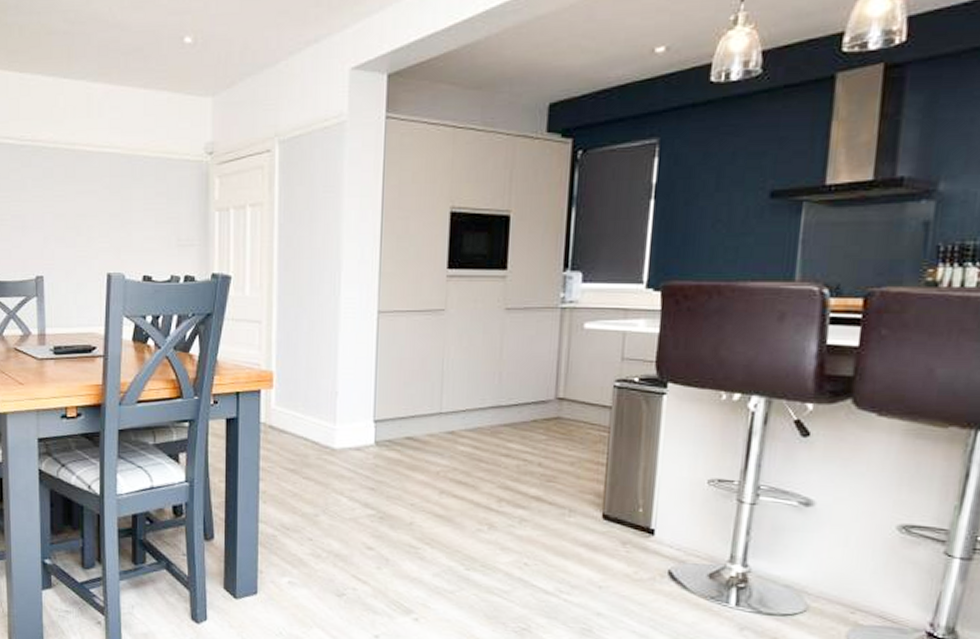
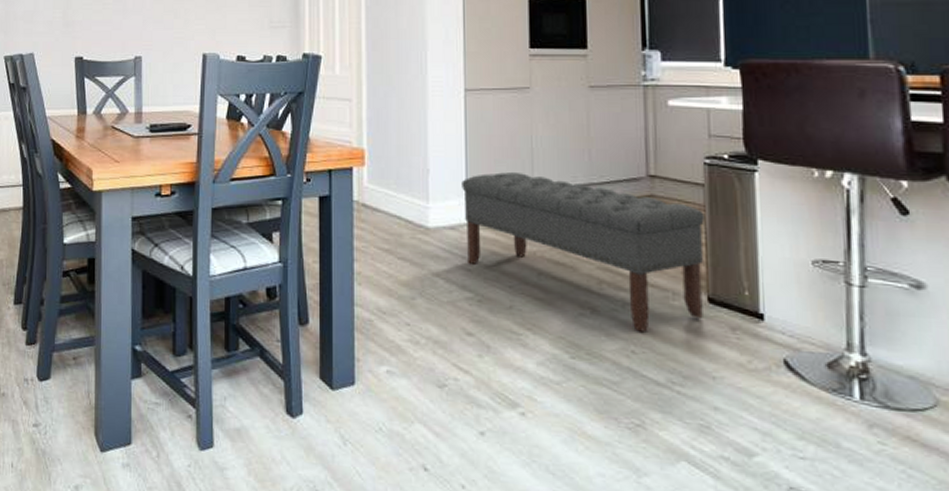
bench: none [369,394,608,546] -> present [462,171,704,332]

